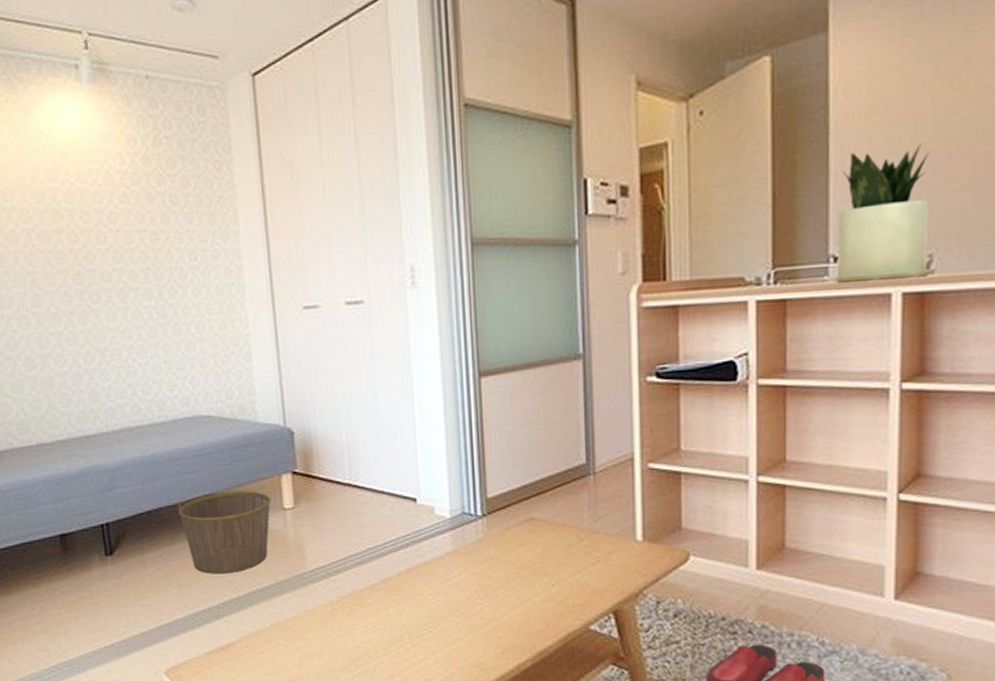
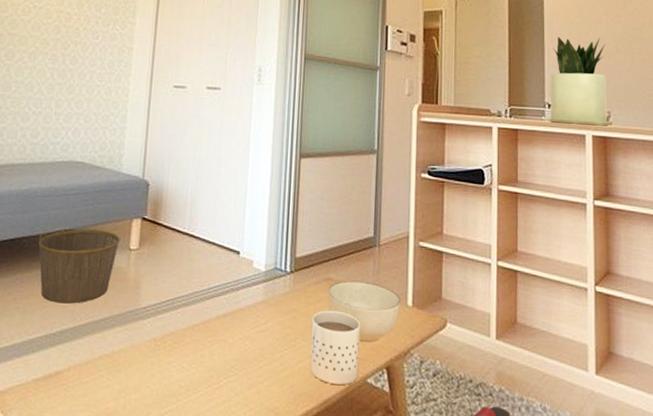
mug: none [514,554,579,635] -> present [310,310,361,386]
bowl: none [530,517,628,587] -> present [327,280,402,343]

